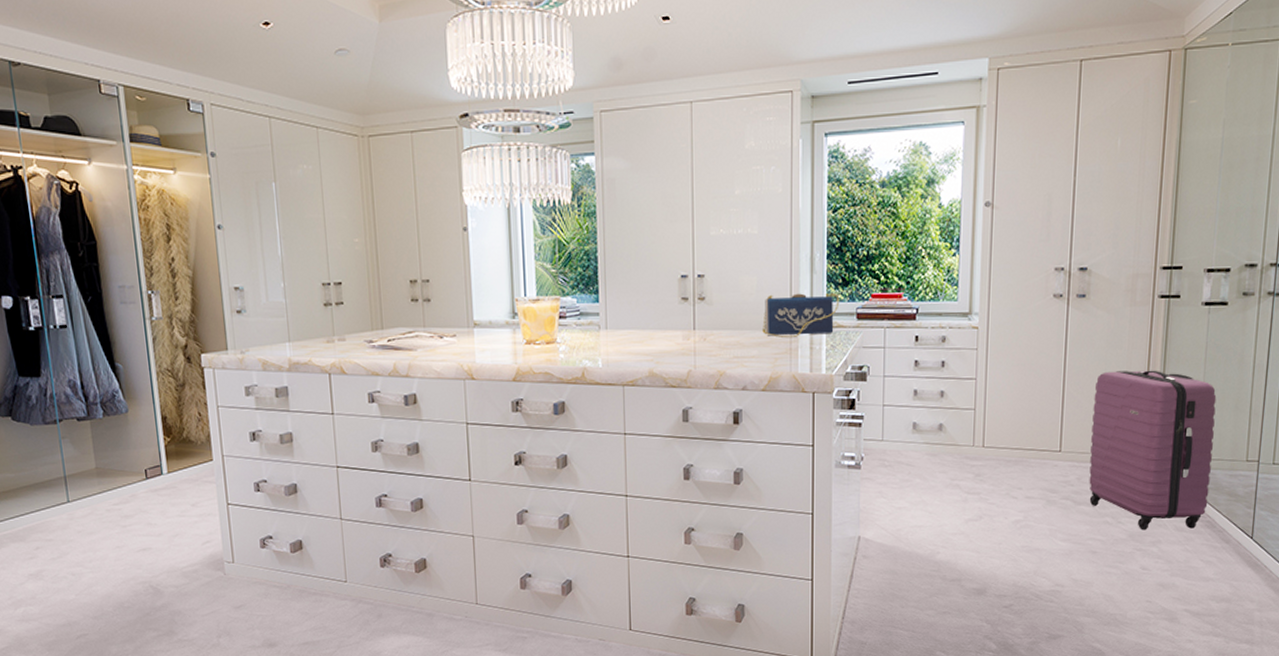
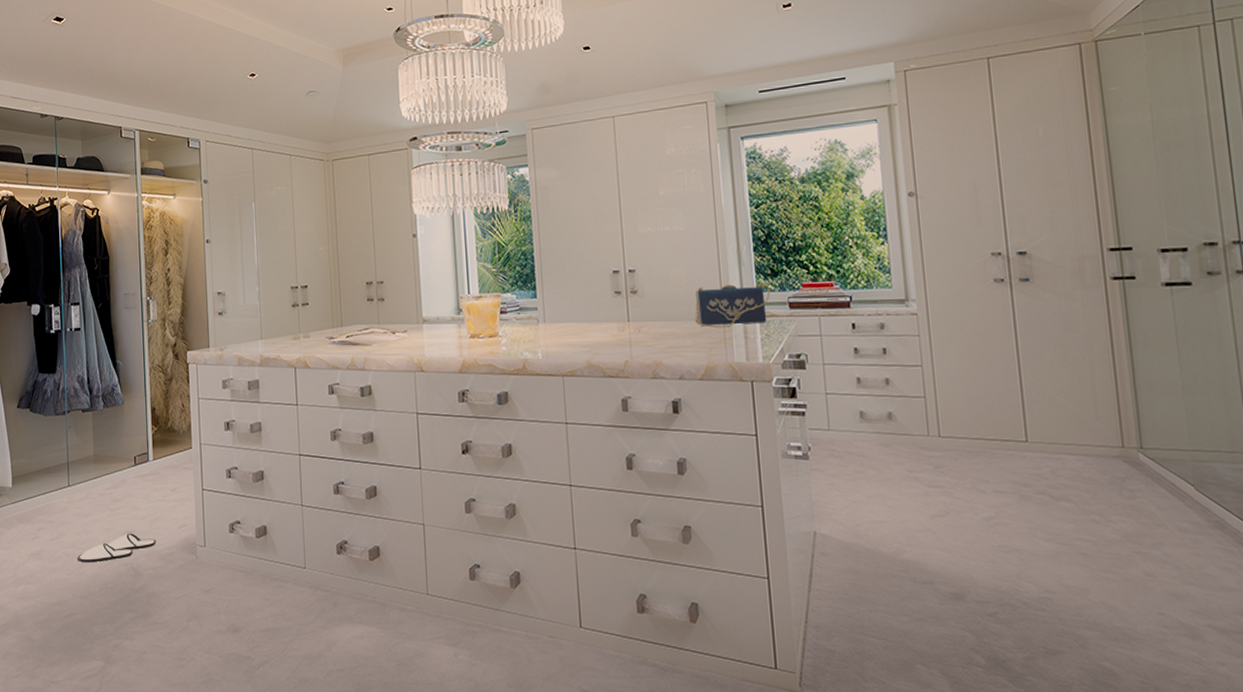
slippers: none [85,550,177,582] -> present [77,533,156,563]
suitcase: present [1089,370,1217,530] -> none [1055,354,1213,531]

